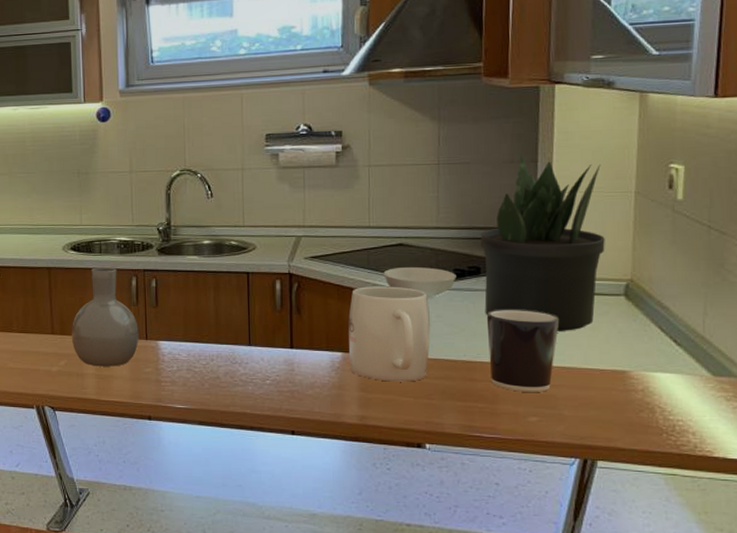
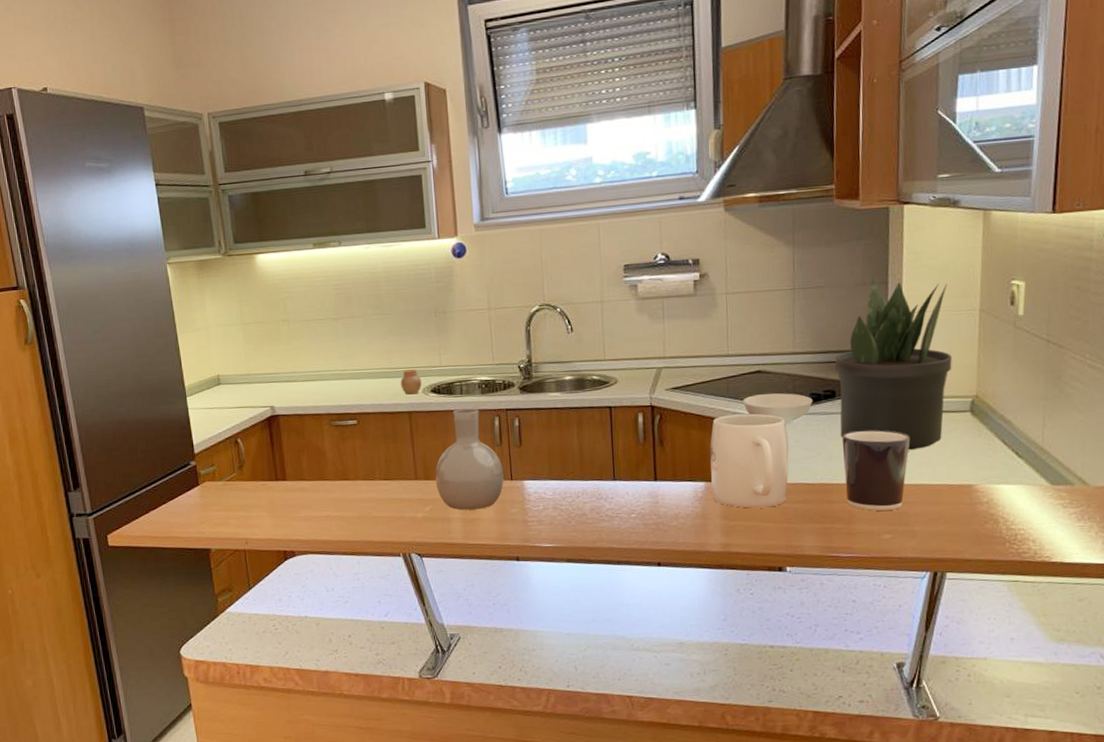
jar: none [41,227,62,251] -> present [400,369,422,395]

